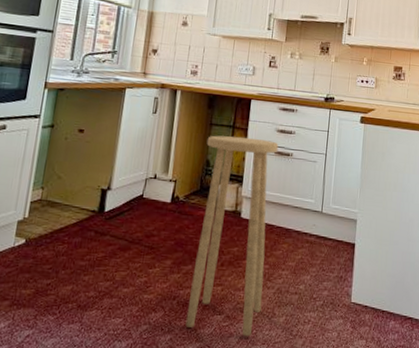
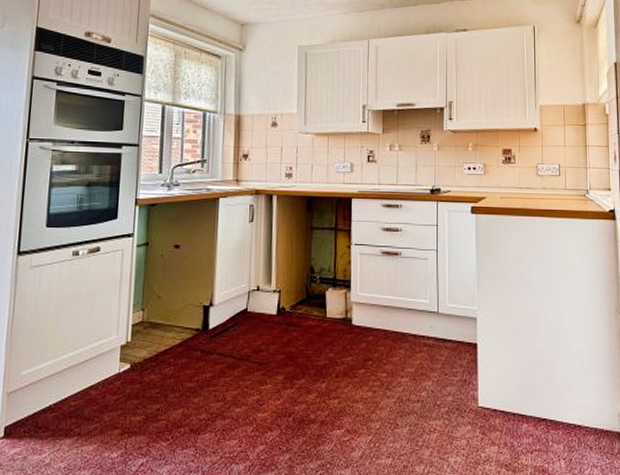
stool: present [185,135,279,337] -> none [304,239,386,451]

